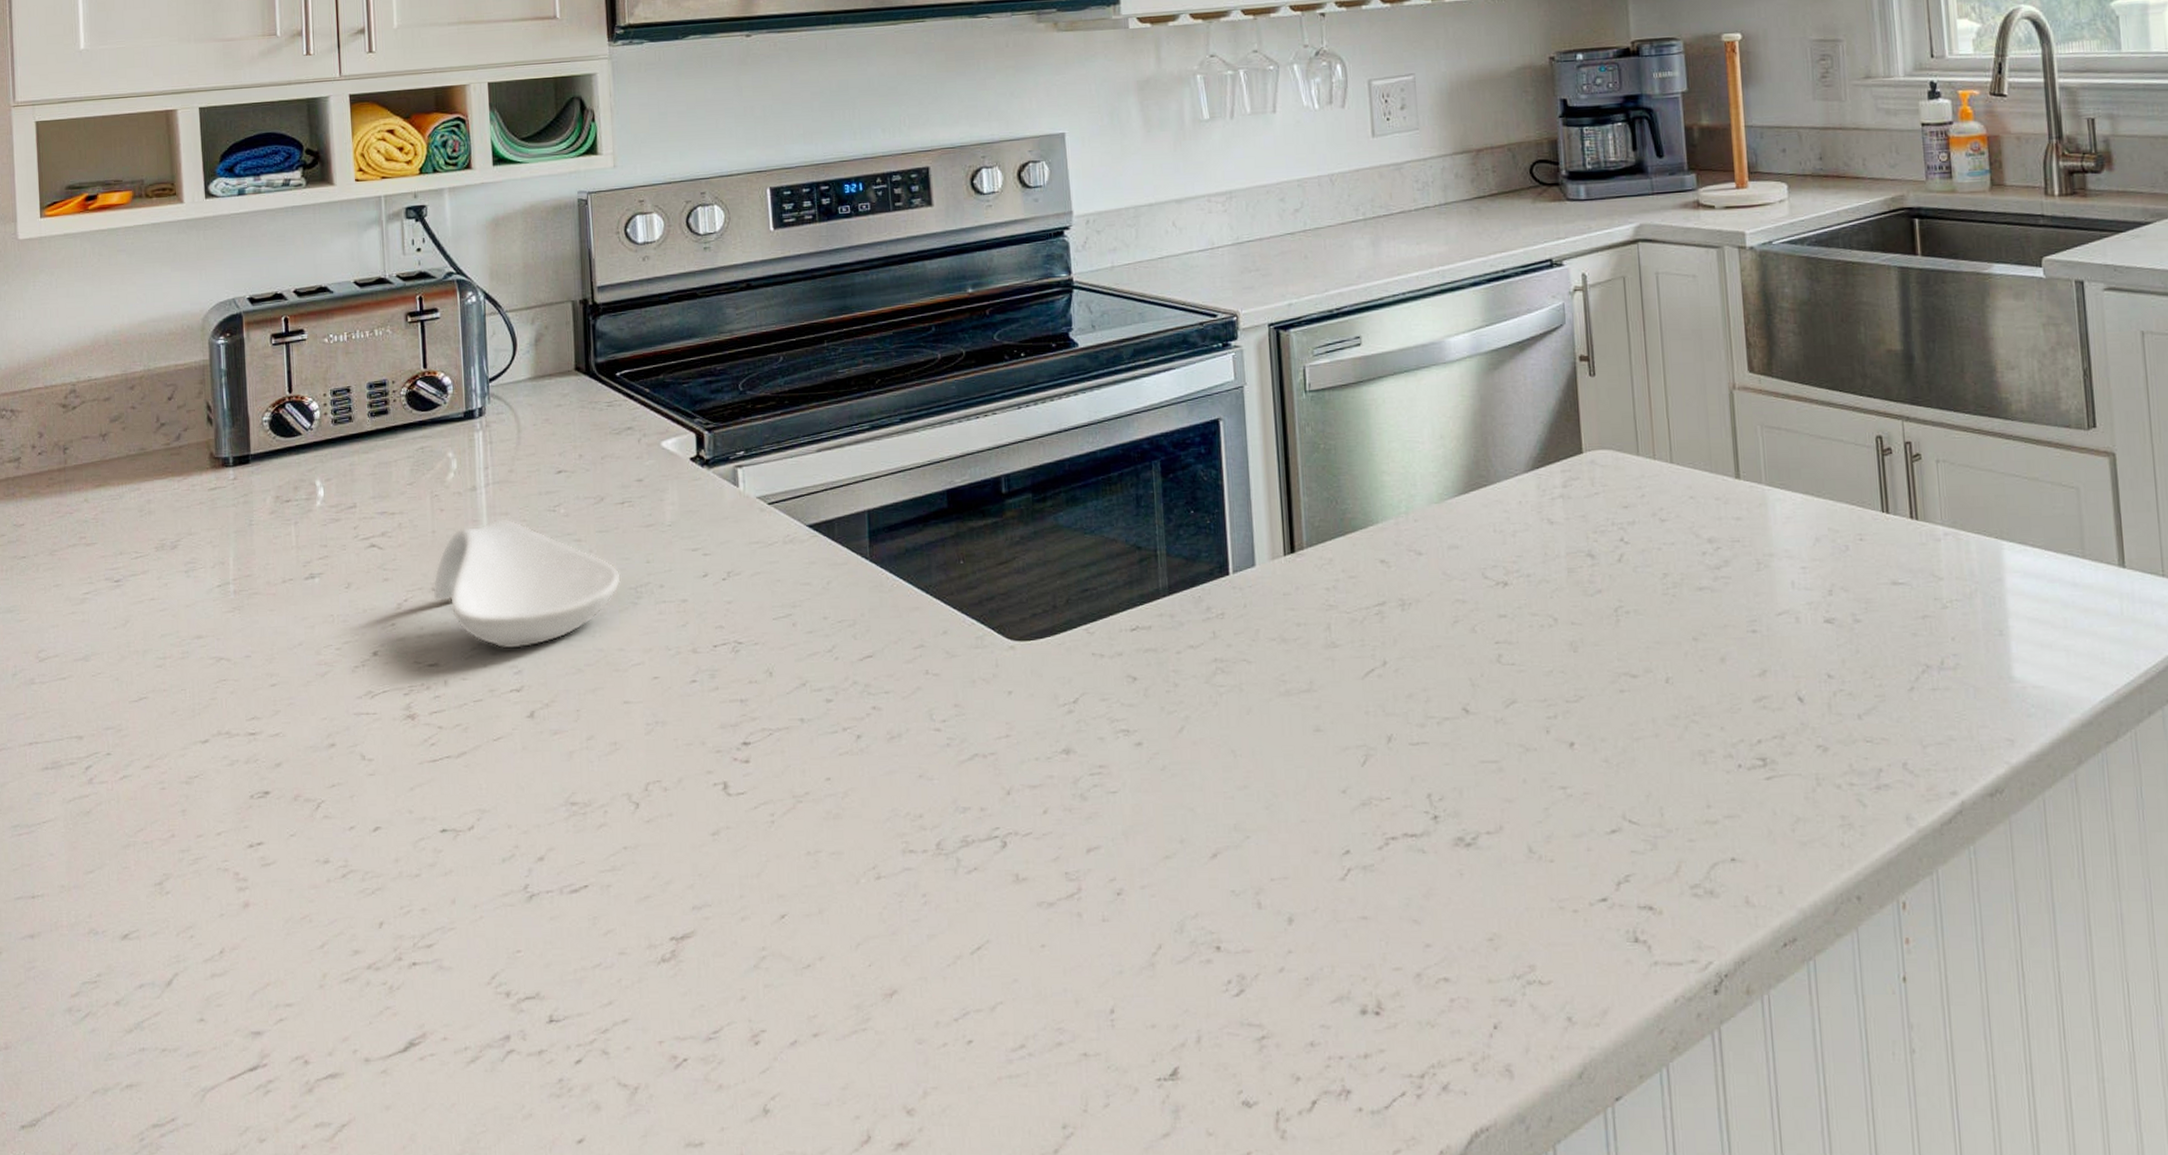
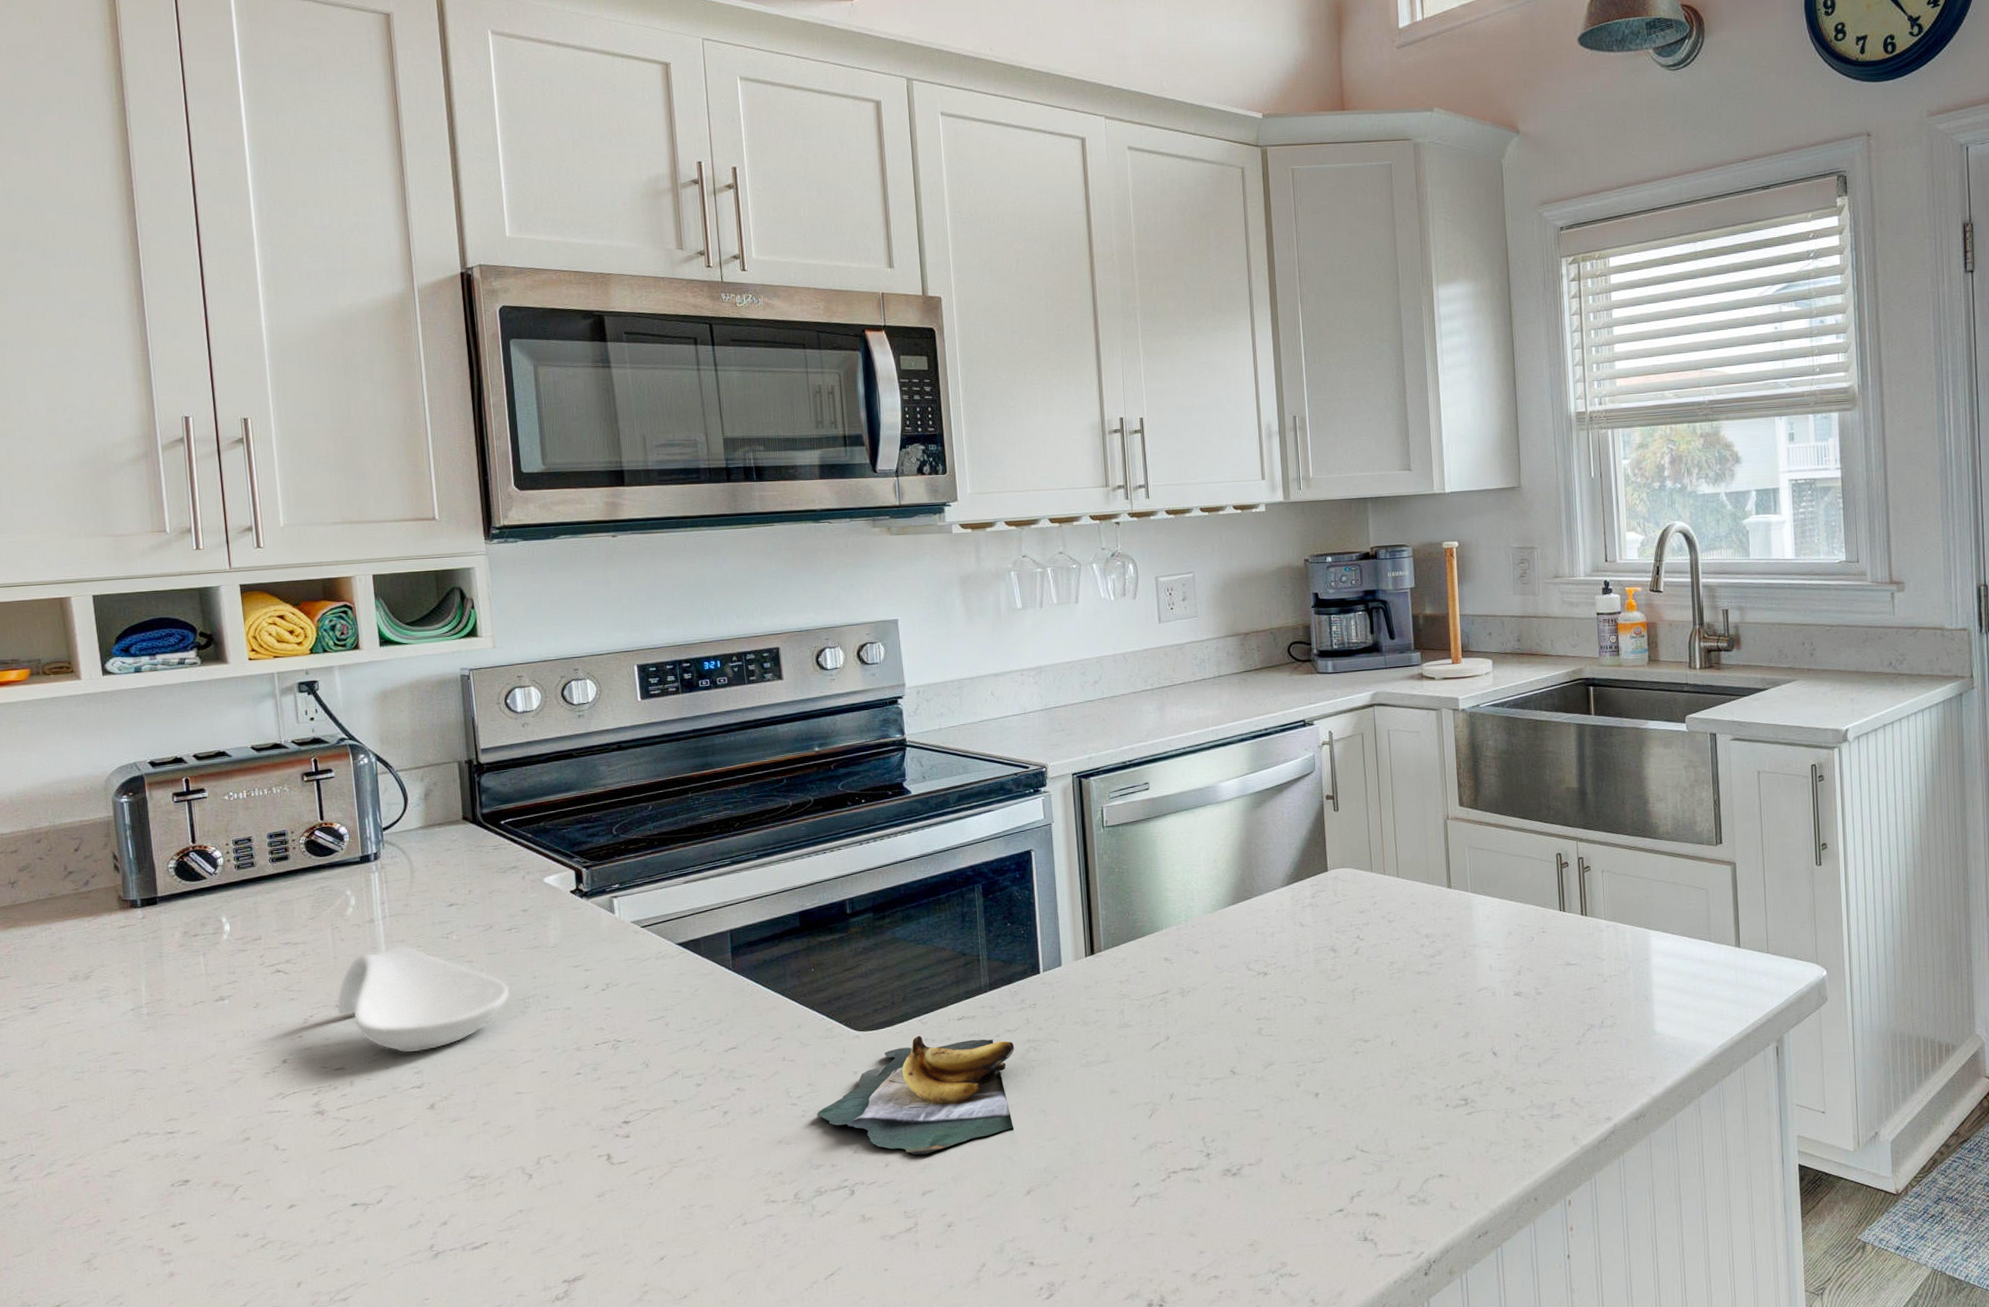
banana bunch: none [964,648,1199,801] -> present [817,1035,1015,1155]

